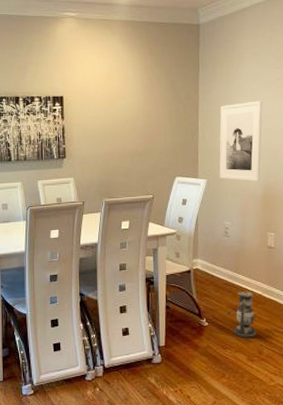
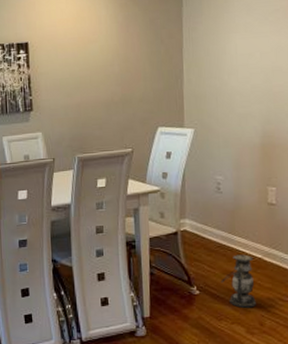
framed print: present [219,100,263,181] -> none [208,36,259,129]

